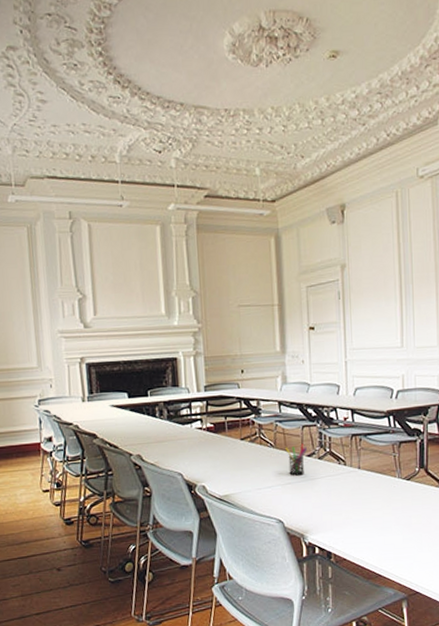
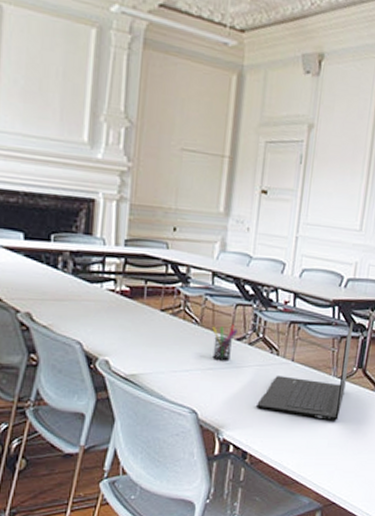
laptop: none [333,427,411,518] -> present [256,321,354,421]

